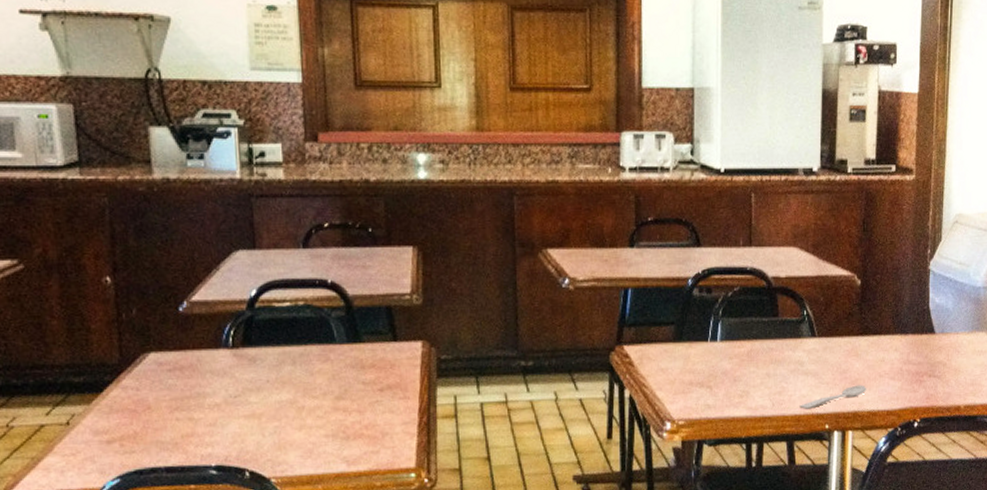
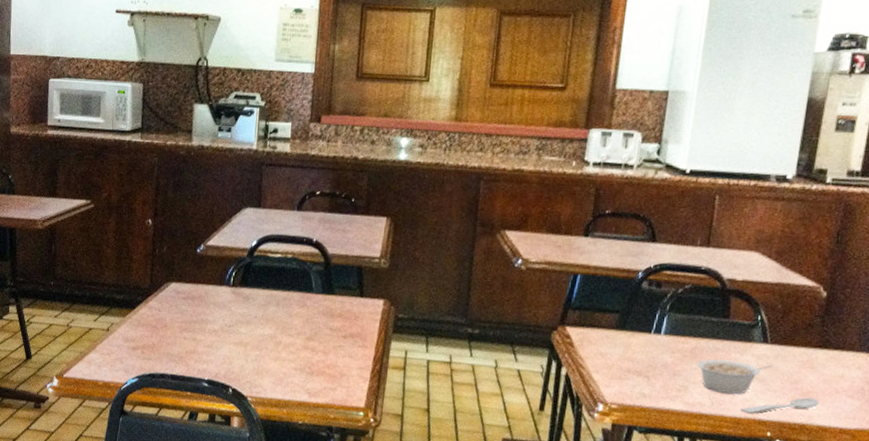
legume: none [754,357,823,392] -> present [696,359,774,394]

